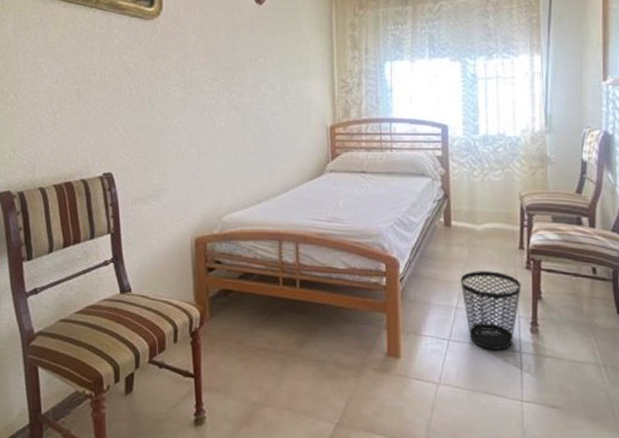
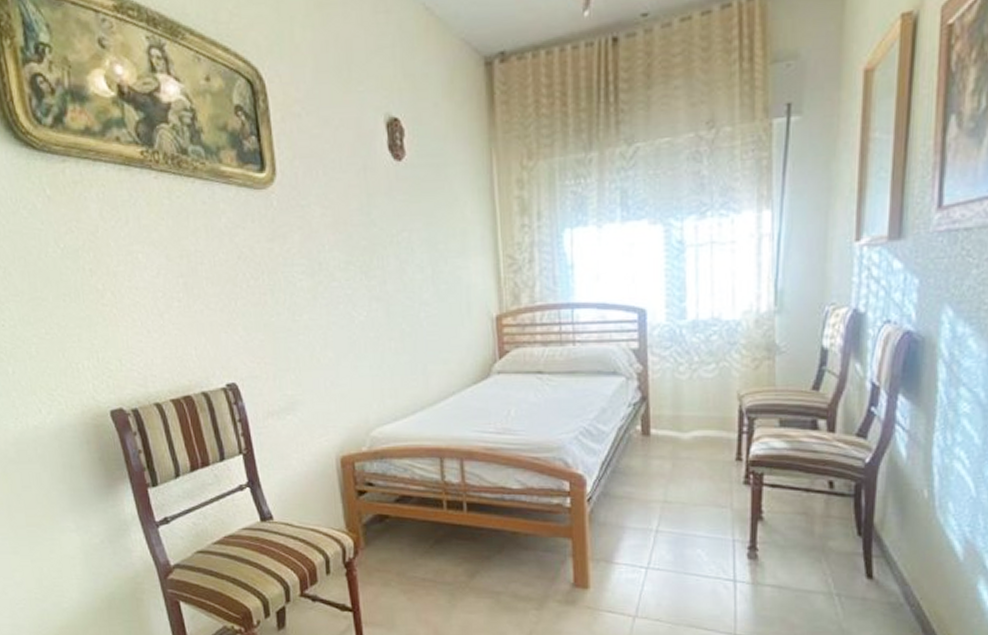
wastebasket: present [460,271,521,350] -> none [661,488,738,578]

